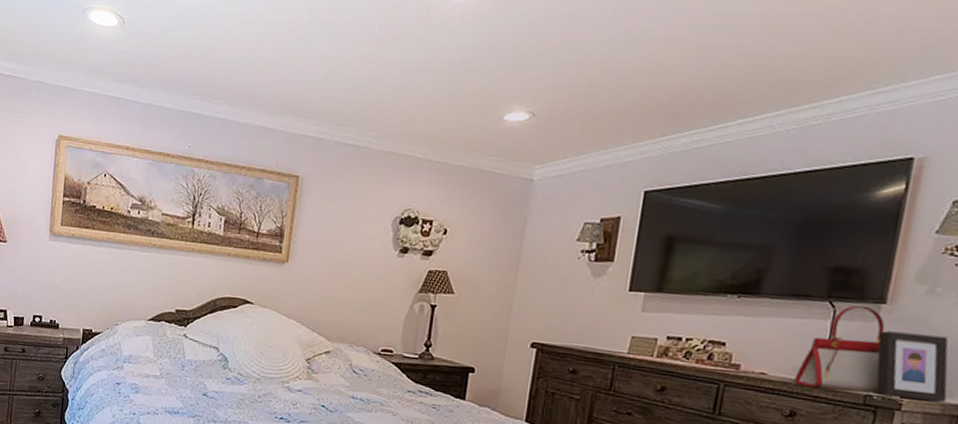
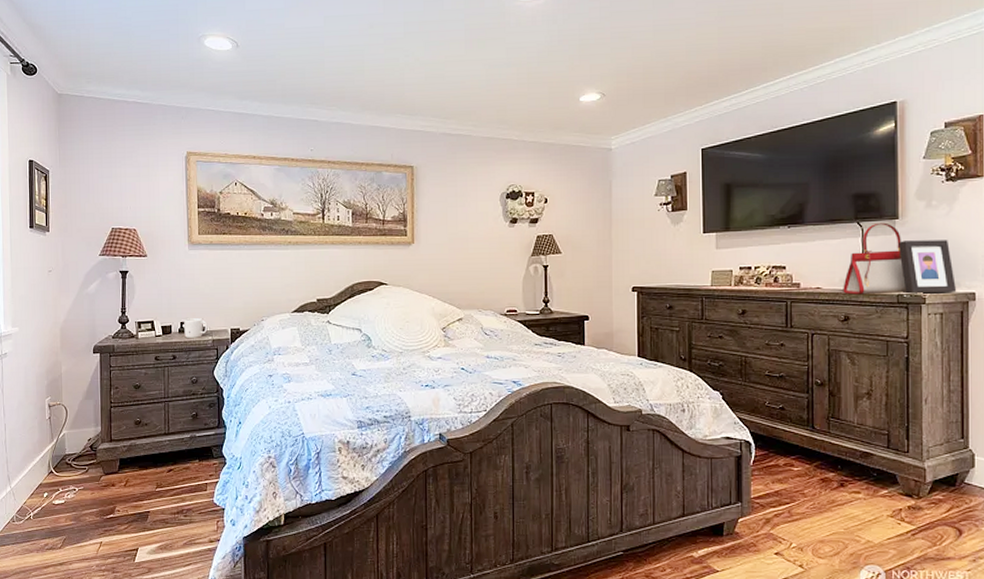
mug: none [36,312,60,334] -> present [184,318,208,339]

